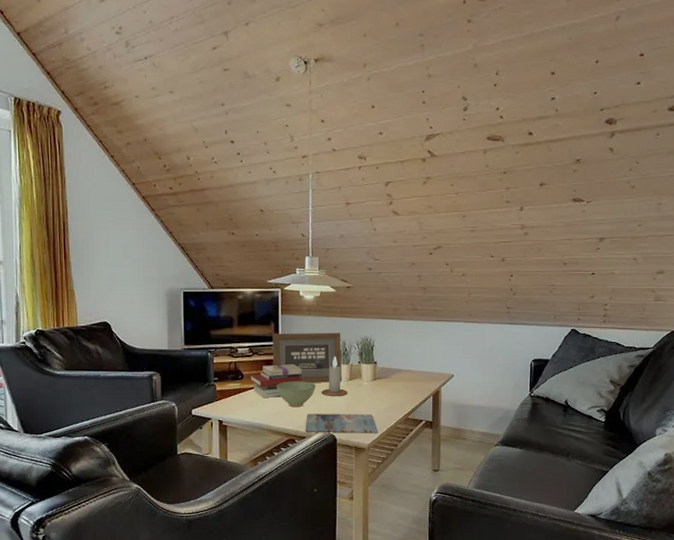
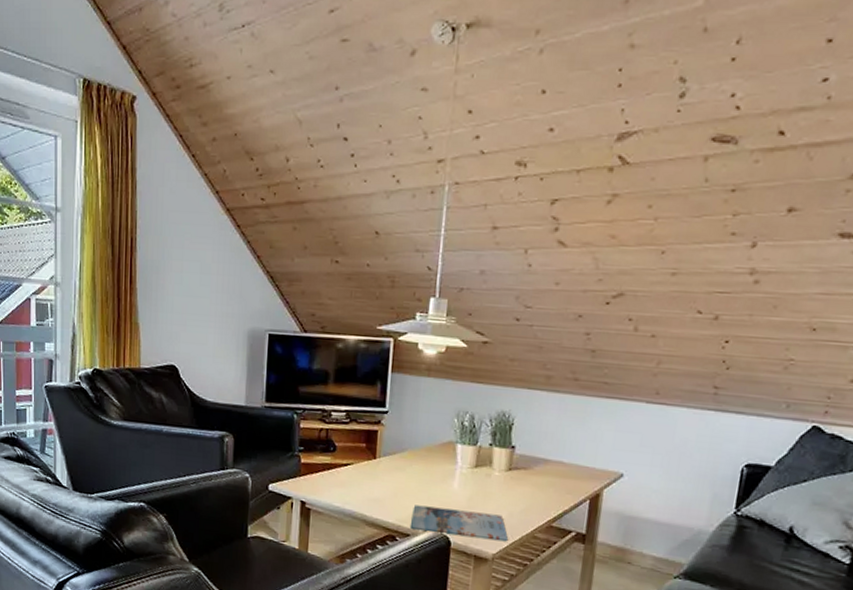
books: present [250,364,302,399] -> none [344,436,413,480]
picture frame: present [273,332,342,384] -> none [375,397,470,468]
bowl: present [276,381,315,407] -> none [377,460,429,495]
candle: present [321,356,348,396] -> none [435,433,472,487]

